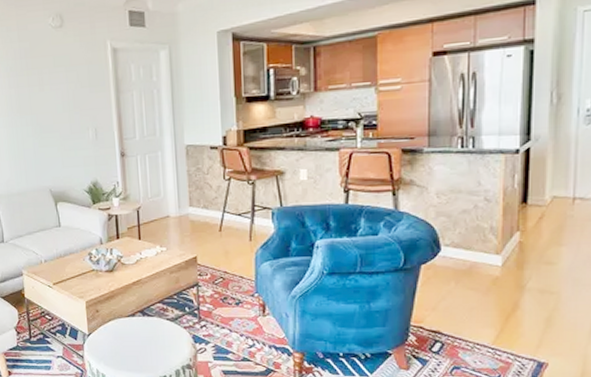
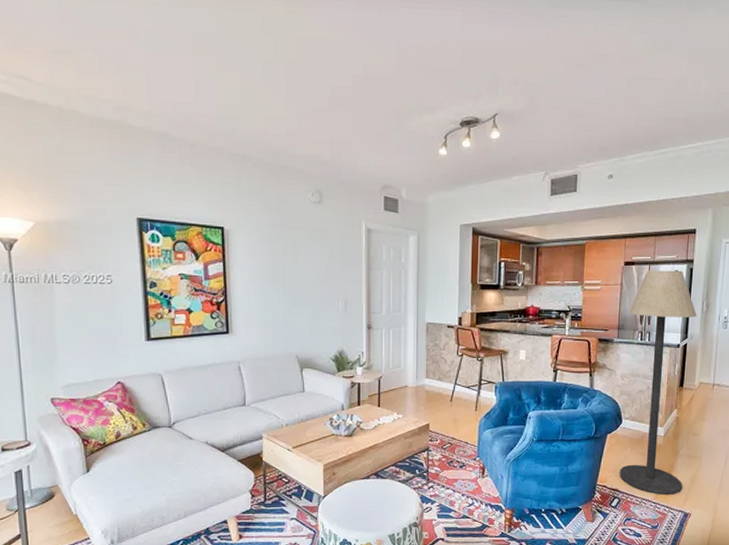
floor lamp: none [441,54,543,340] -> present [619,270,697,496]

